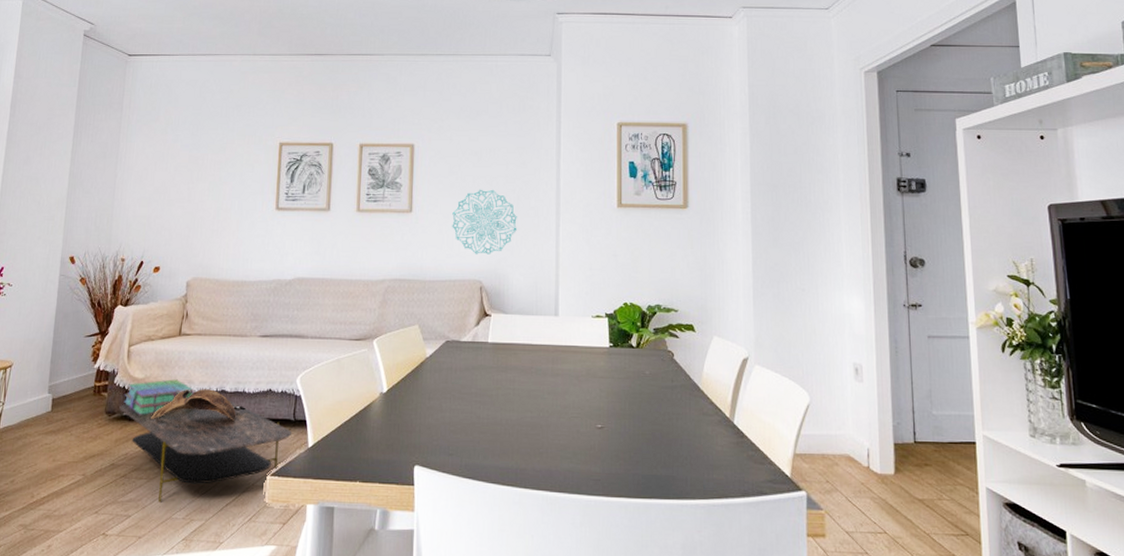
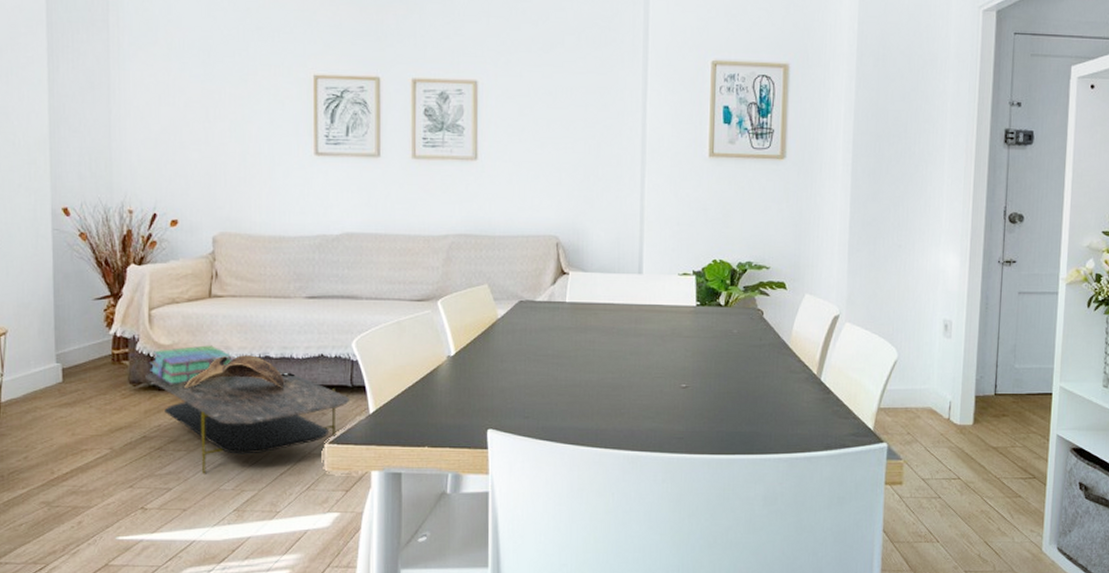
wall decoration: present [452,189,517,255] -> none [524,134,598,208]

